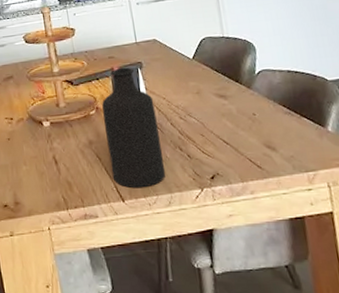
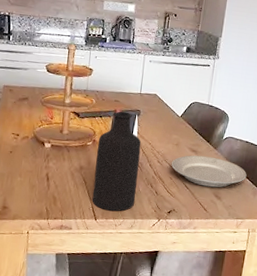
plate: none [198,98,303,138] -> present [171,155,247,188]

